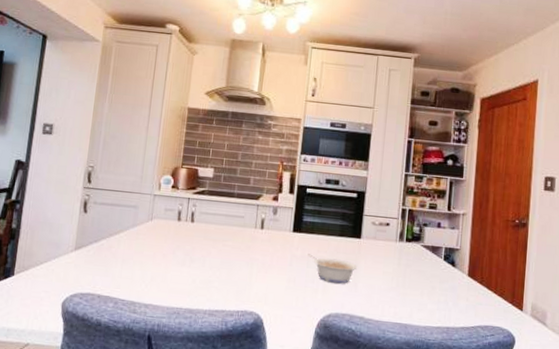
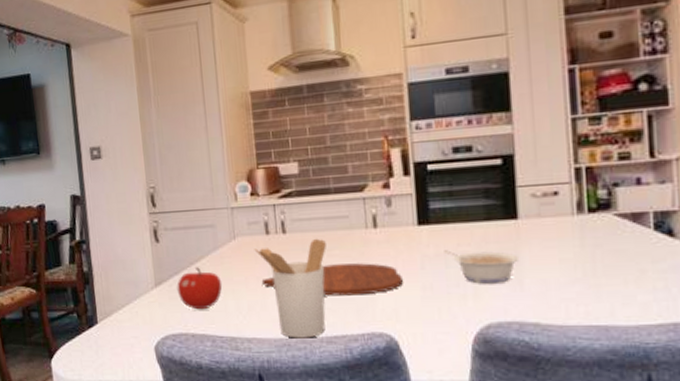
fruit: none [93,239,134,275] -> present [177,267,223,310]
utensil holder: none [165,230,223,310] -> present [254,238,326,339]
cutting board: none [166,252,275,280] -> present [261,263,403,296]

